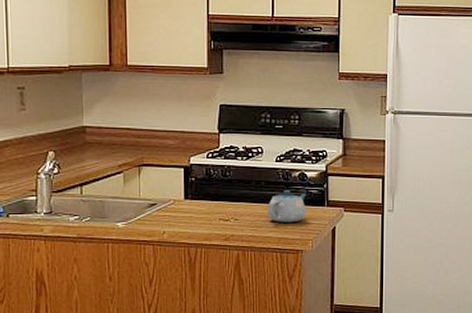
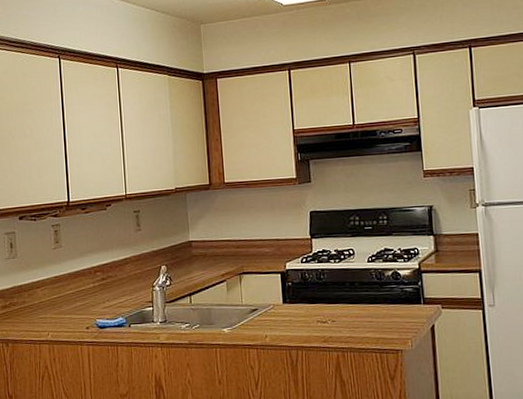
teapot: present [266,190,306,222] -> none [363,290,403,322]

